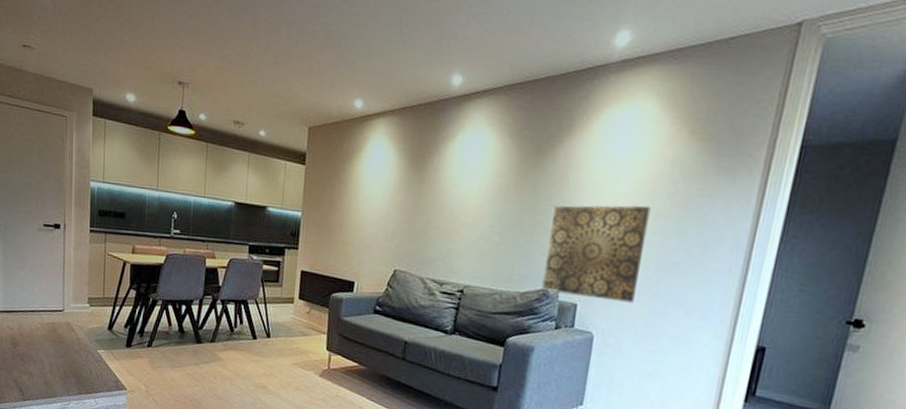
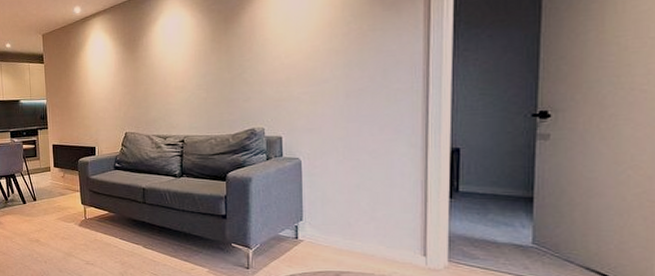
wall art: present [541,205,651,303] -> none [247,46,332,131]

